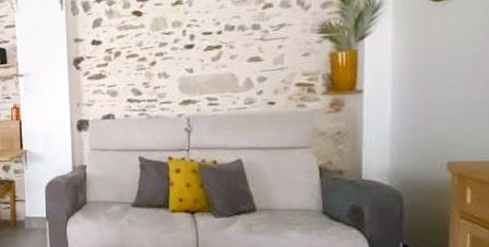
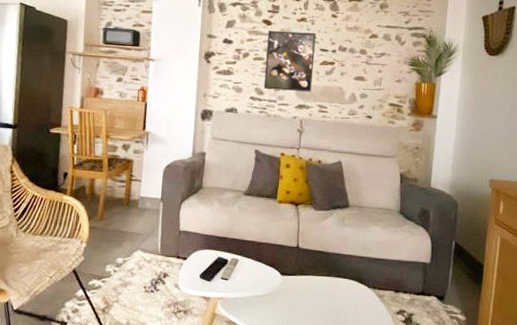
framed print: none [139,15,197,88] -> present [263,30,316,92]

